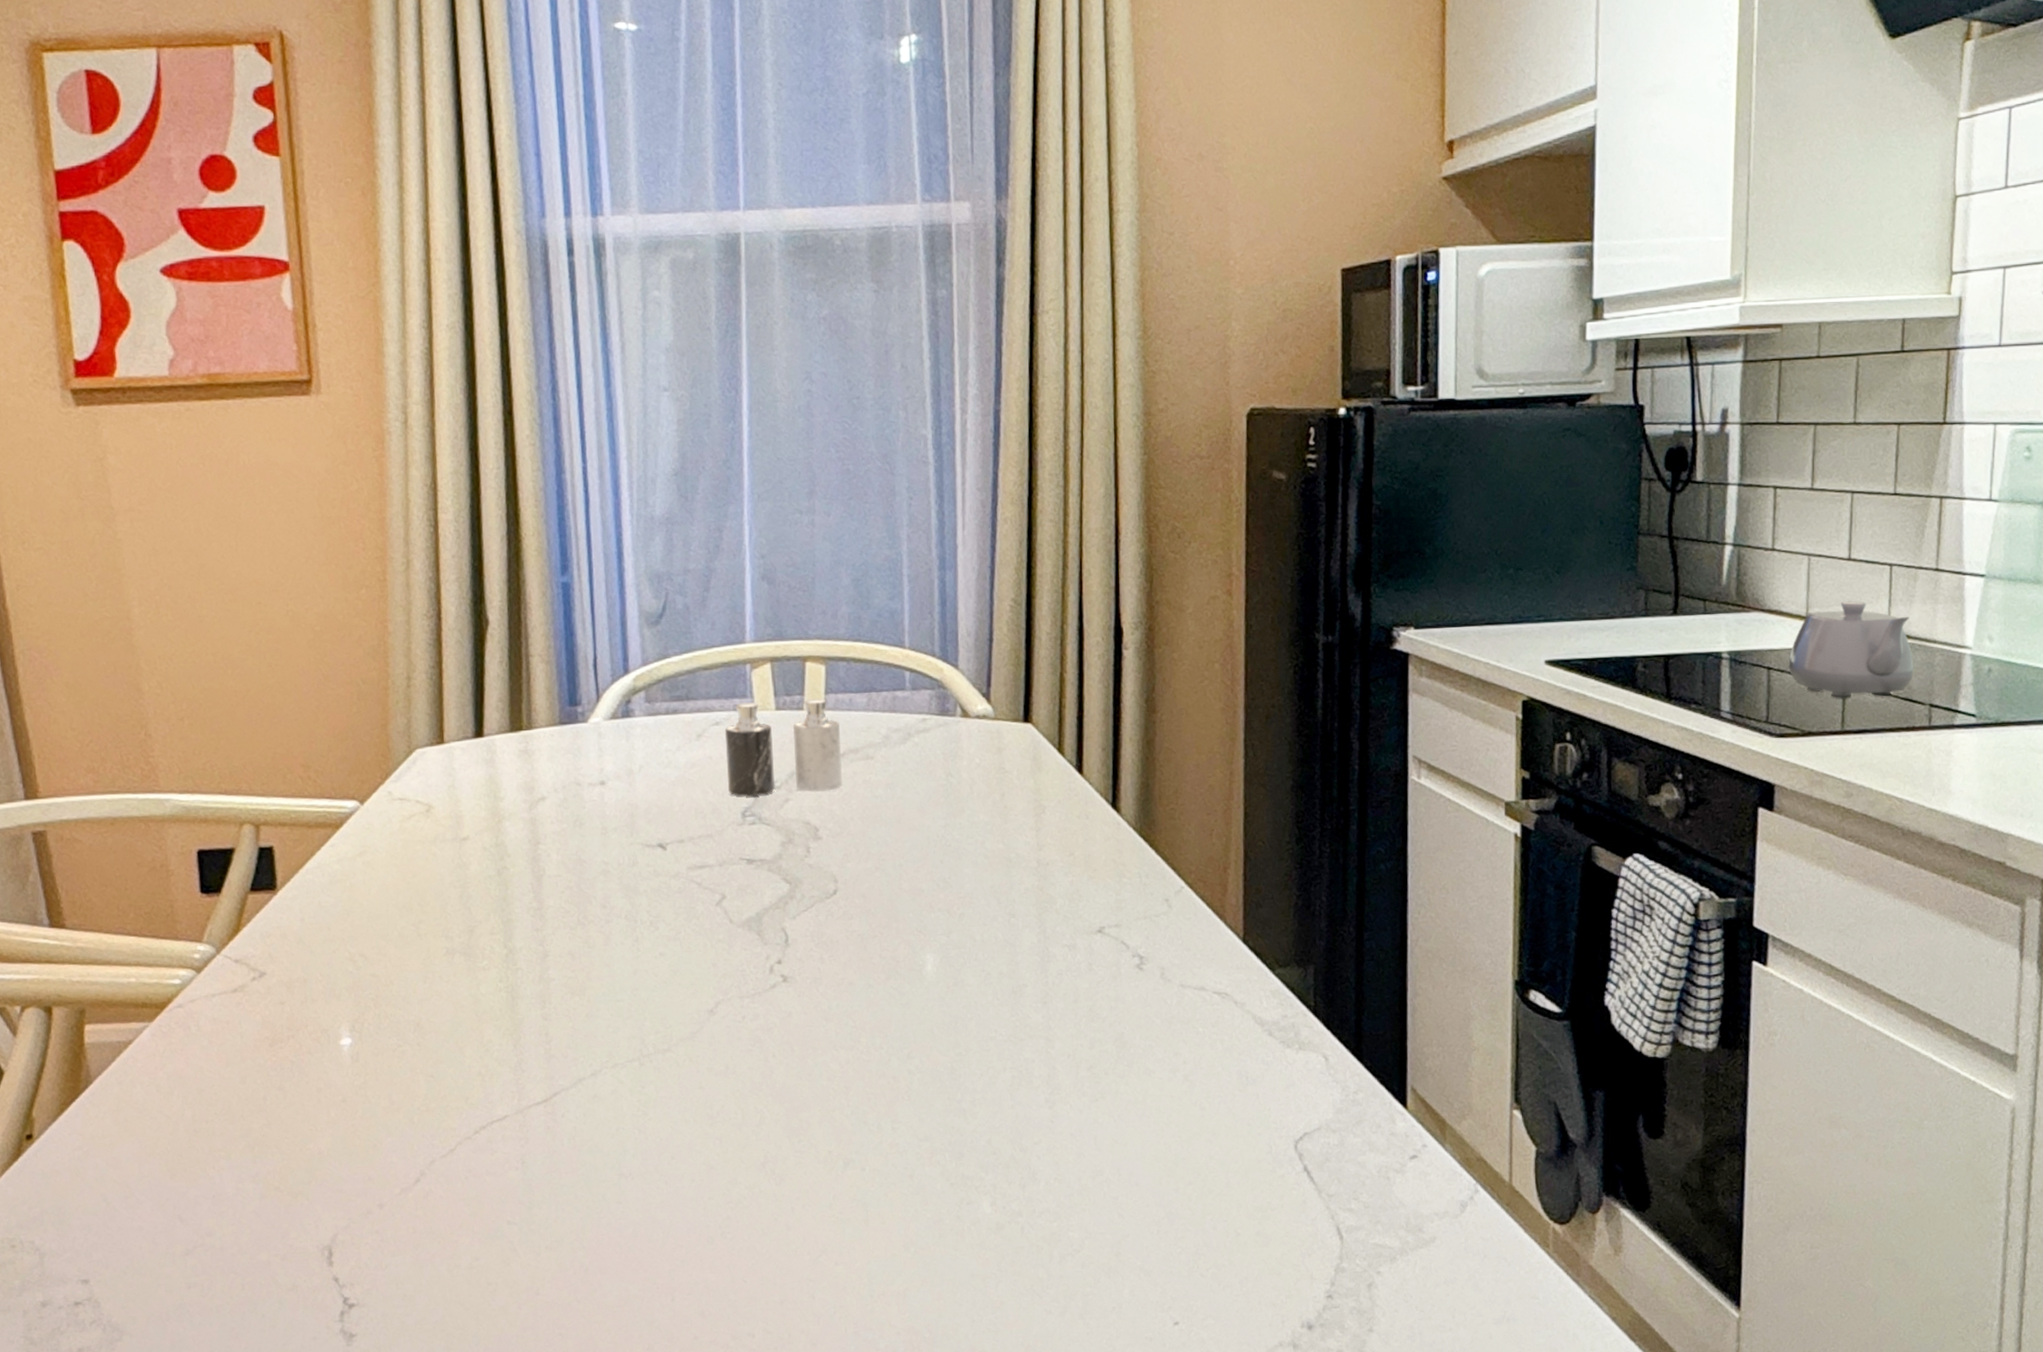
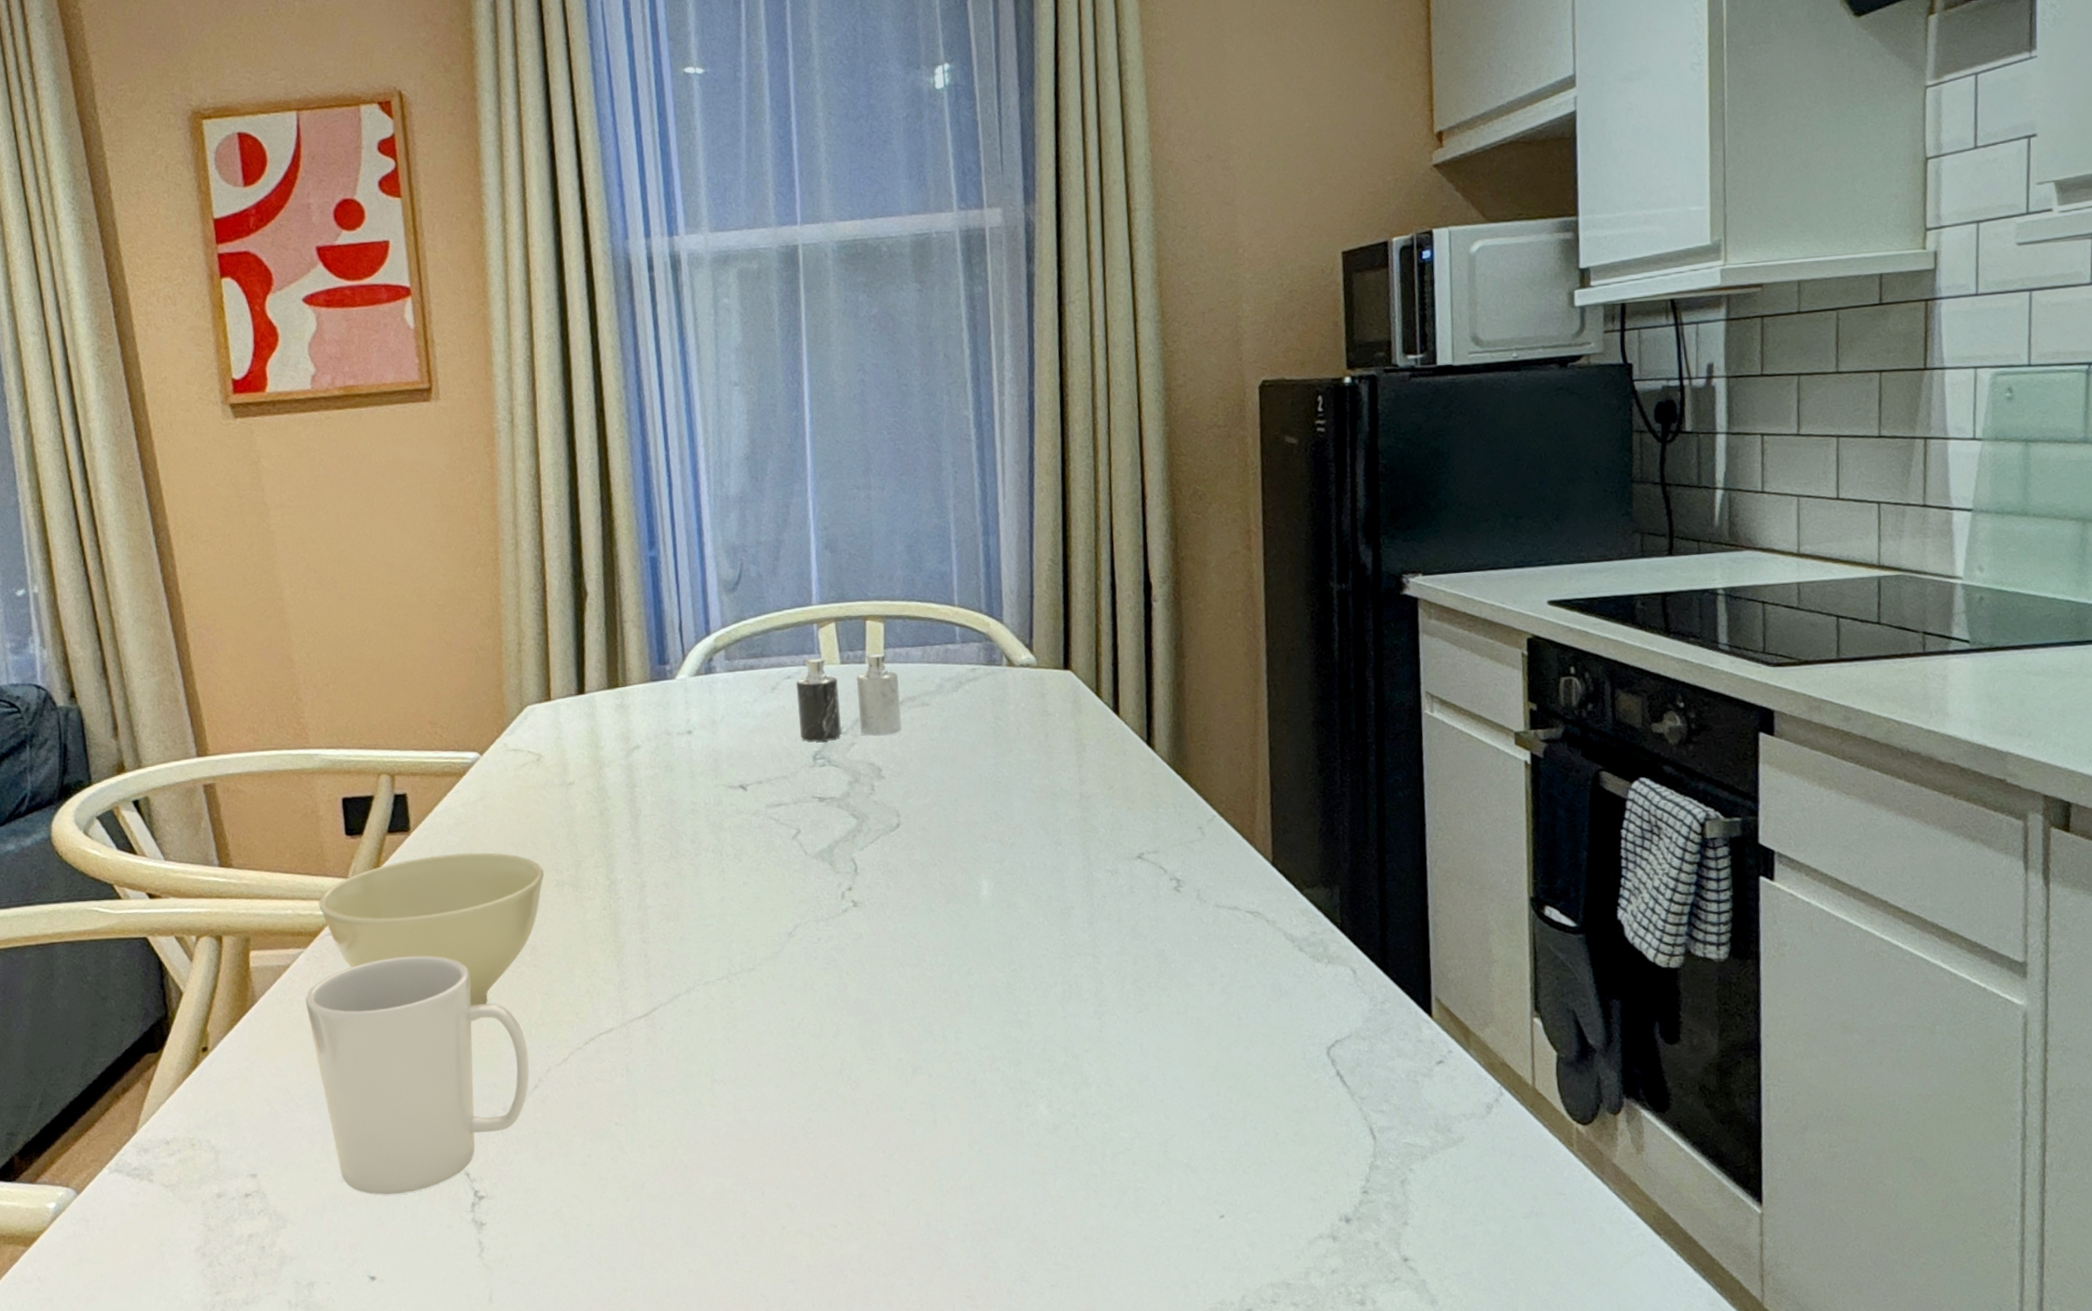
mug: none [150,1032,410,1303] -> present [305,955,530,1195]
bowl: none [166,915,433,1090] -> present [318,852,545,1006]
teapot: present [1788,601,1914,699] -> none [1782,537,1906,629]

